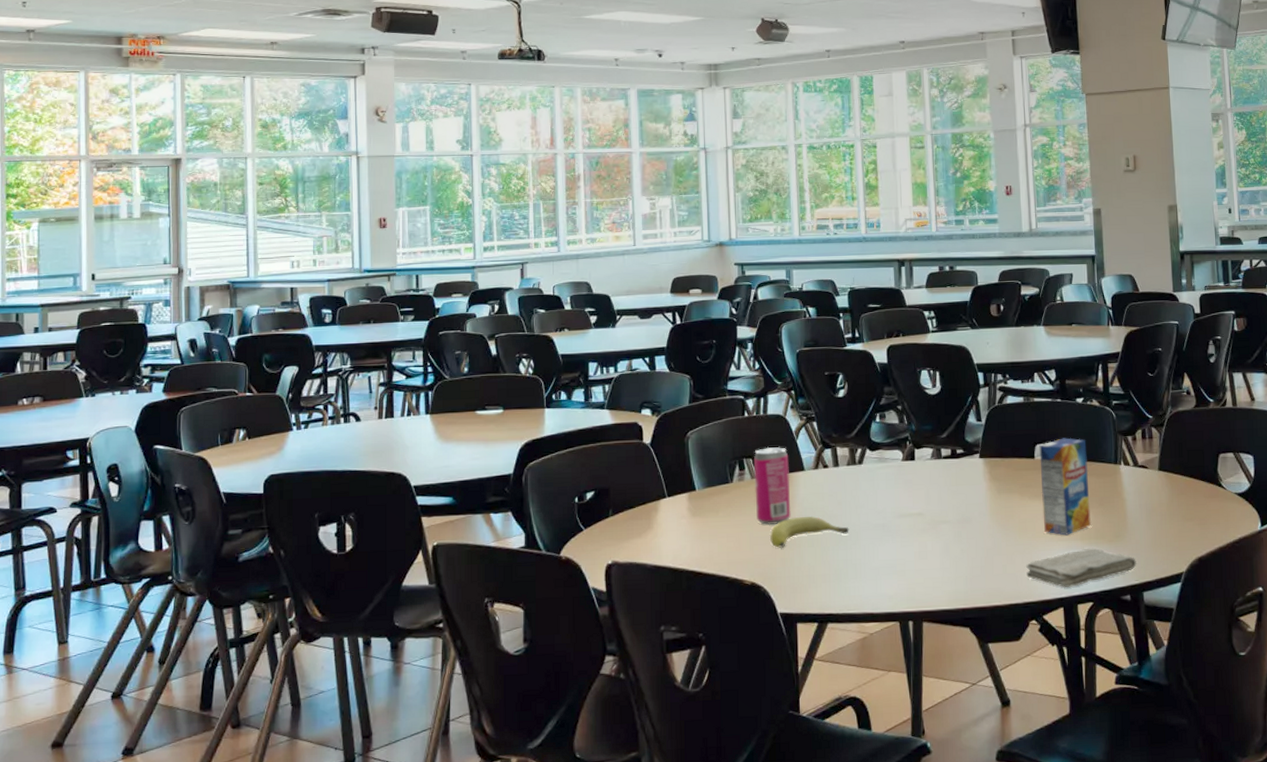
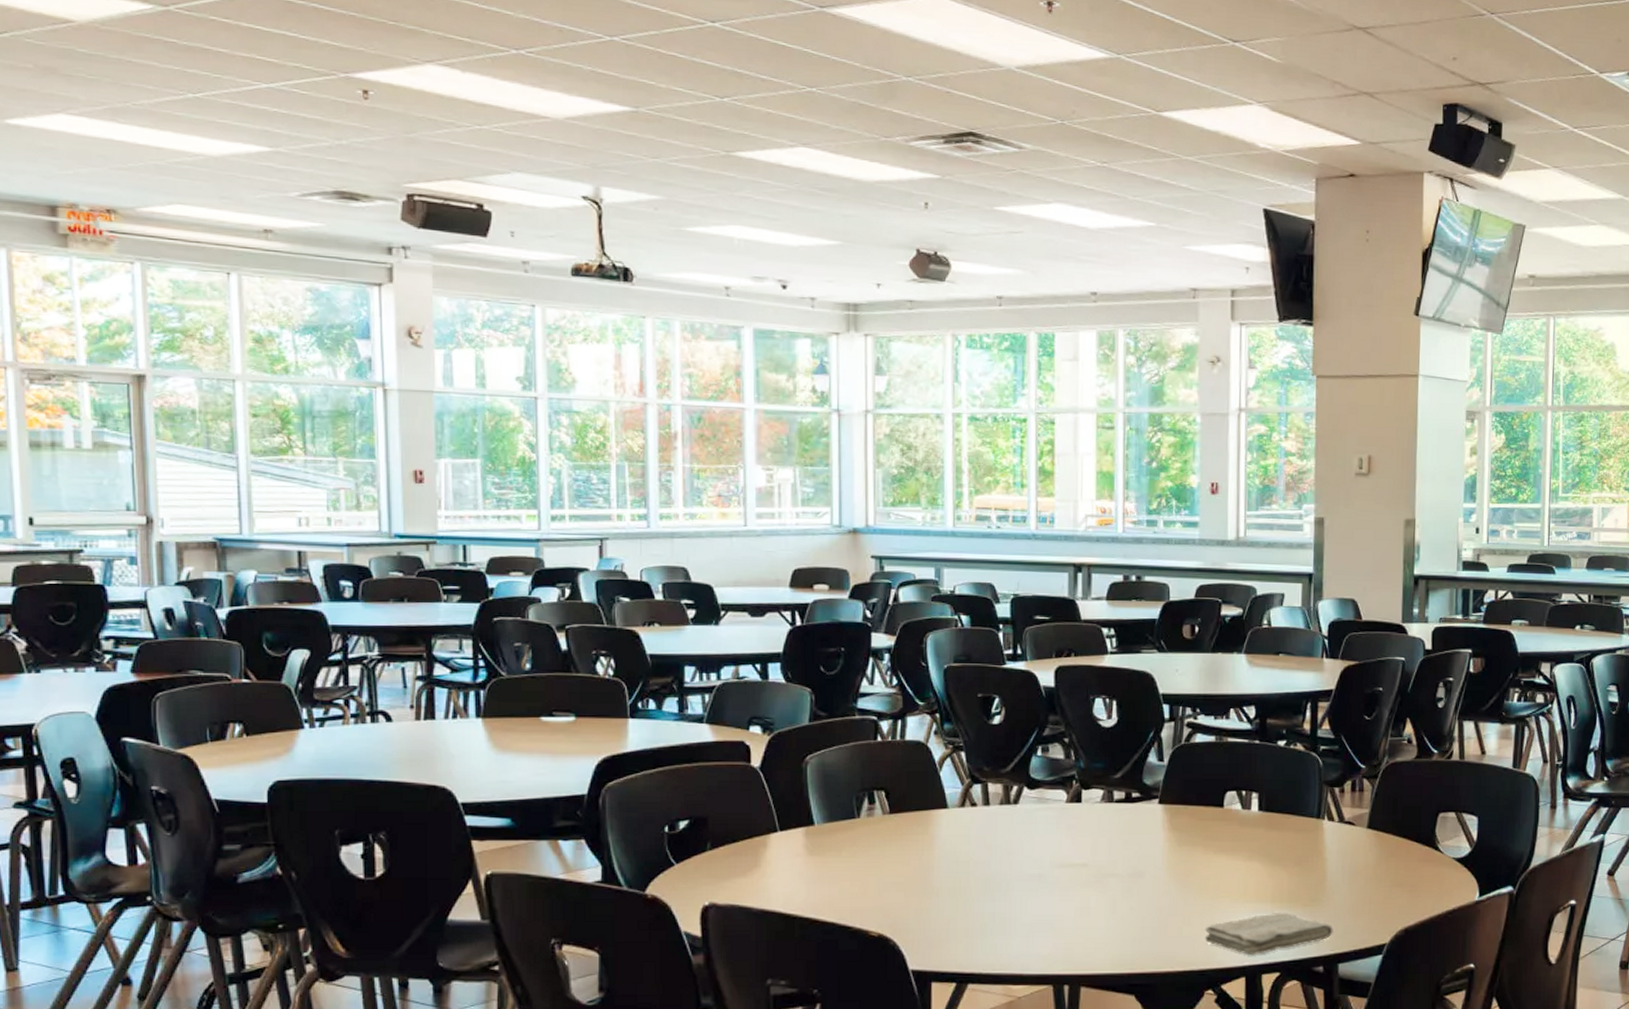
beverage can: present [753,447,791,525] -> none [885,779,930,869]
fruit: present [769,516,849,548] -> none [902,861,999,896]
juice box: present [1039,437,1092,536] -> none [1228,785,1286,897]

